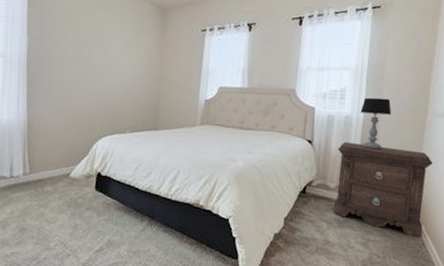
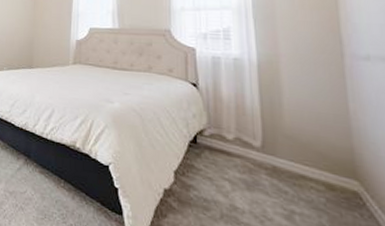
nightstand: present [333,141,433,237] -> none [230,86,376,218]
table lamp: present [360,97,392,150] -> none [251,37,294,97]

